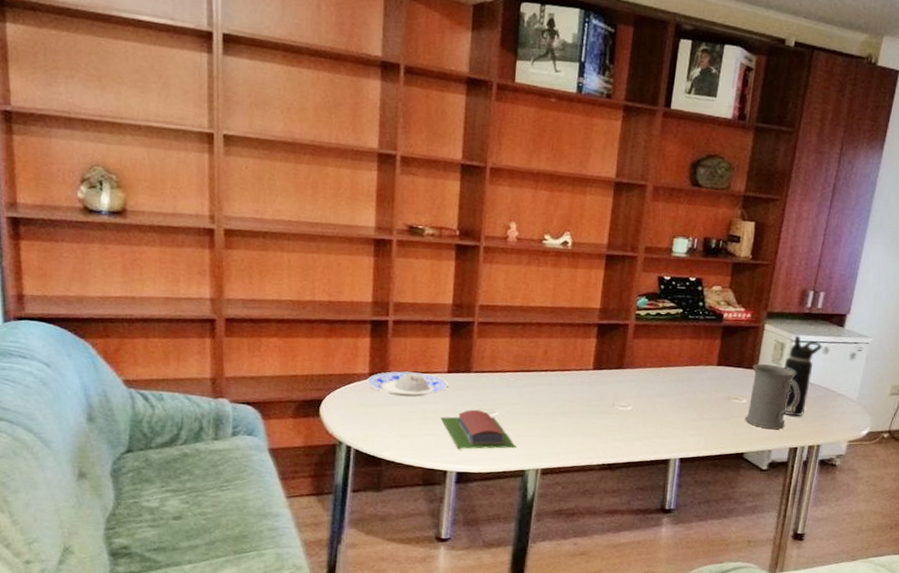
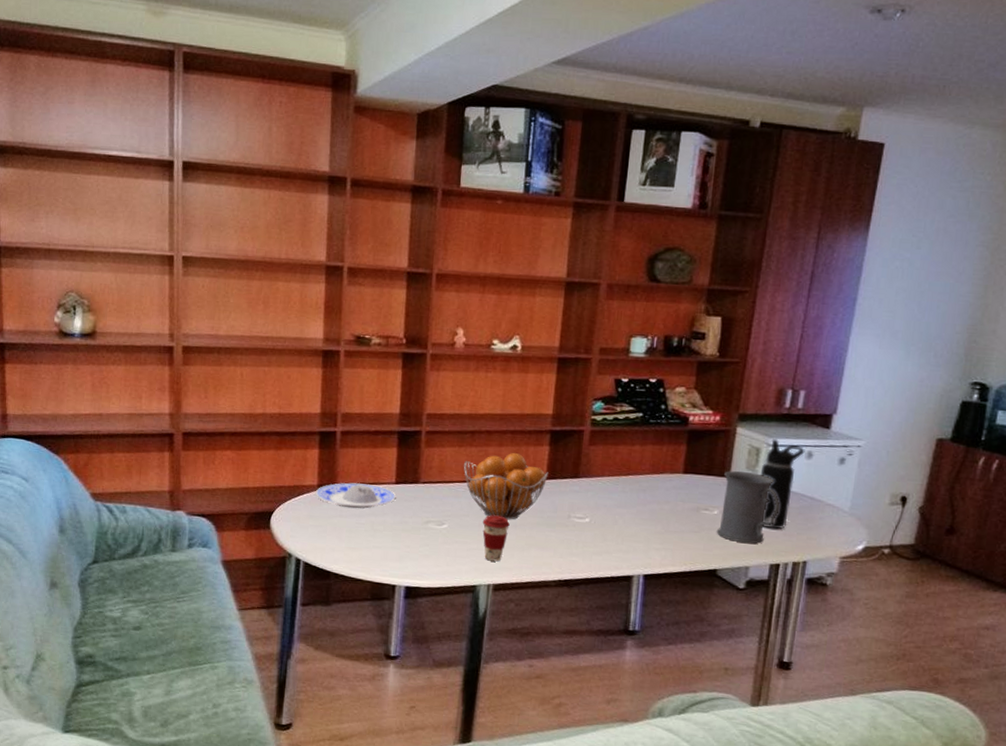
architectural model: present [441,409,517,449] -> none [389,521,467,563]
fruit basket: none [514,344,595,408] -> present [463,452,548,520]
coffee cup: none [532,403,558,448] -> present [482,515,510,562]

